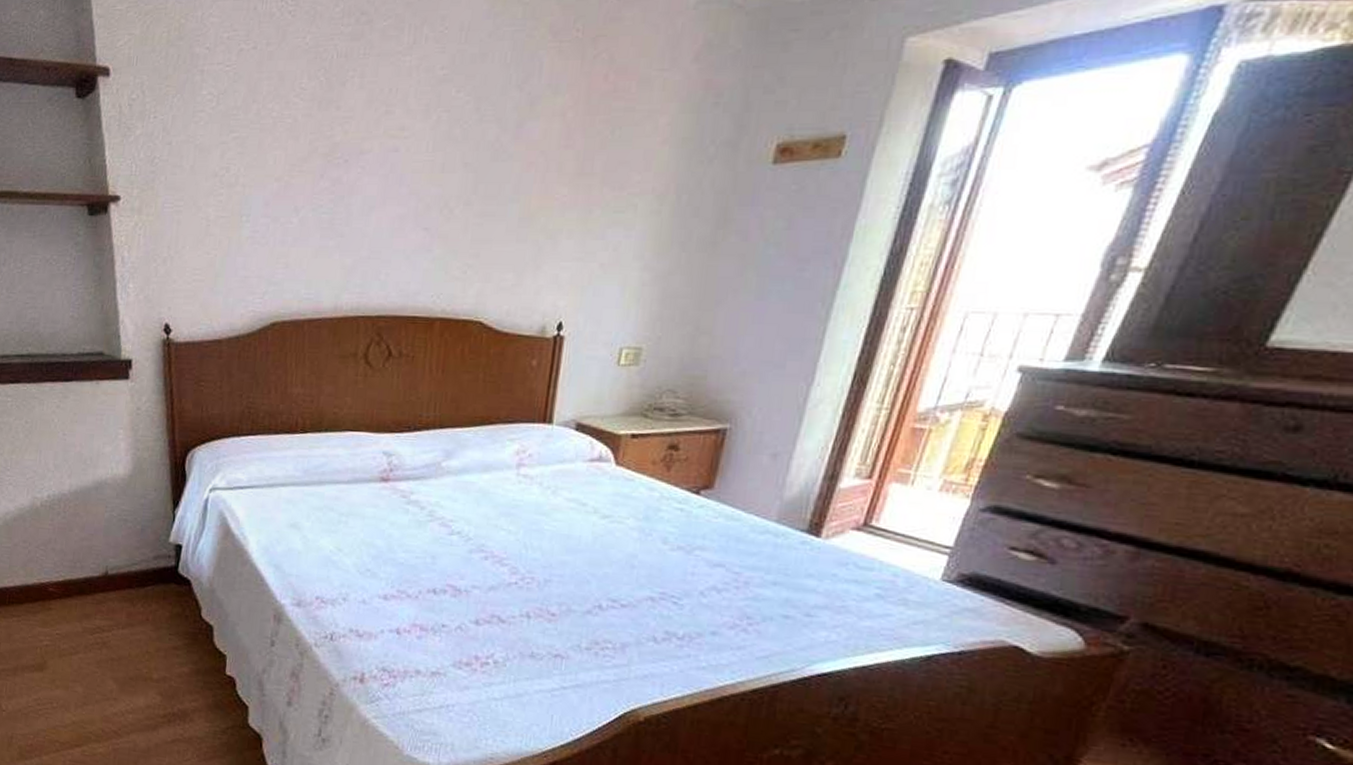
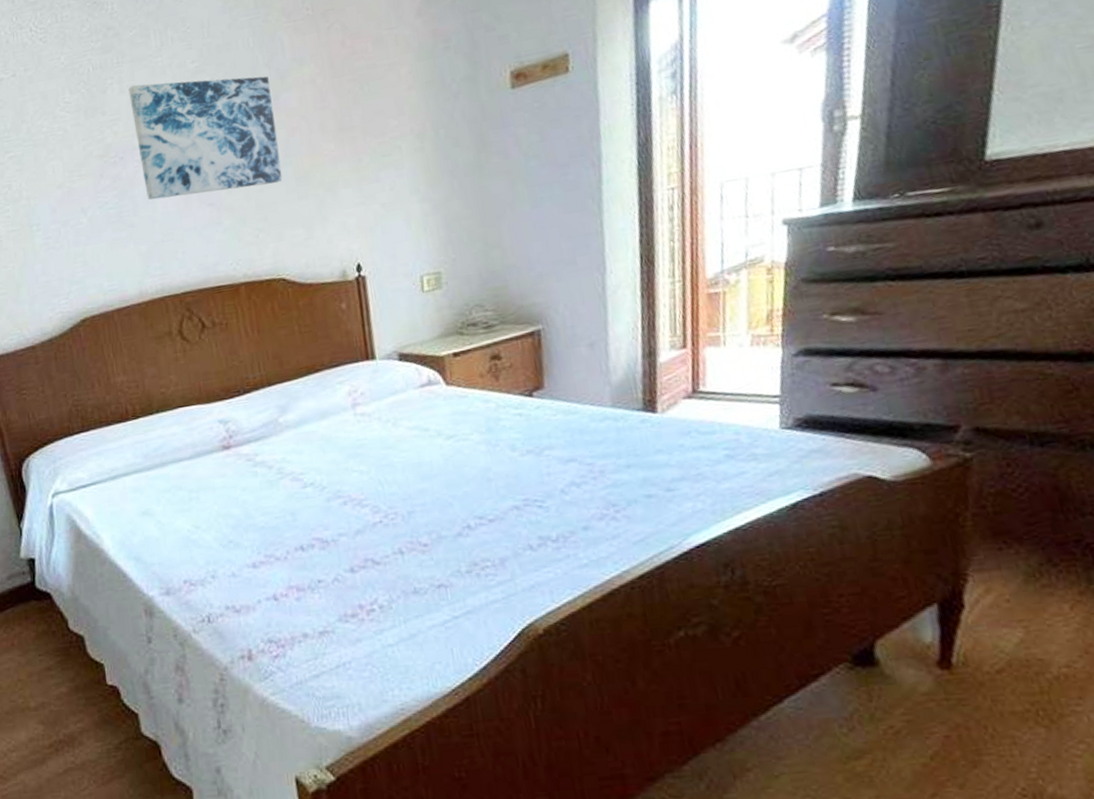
wall art: none [363,82,517,219] -> present [128,76,283,200]

